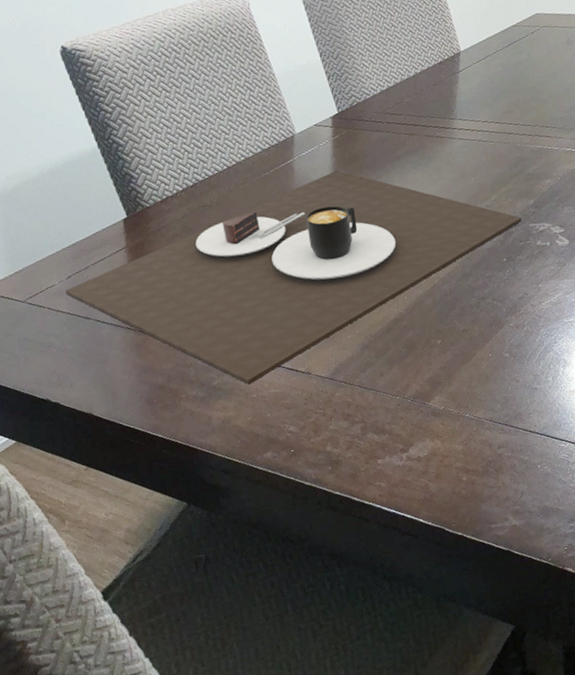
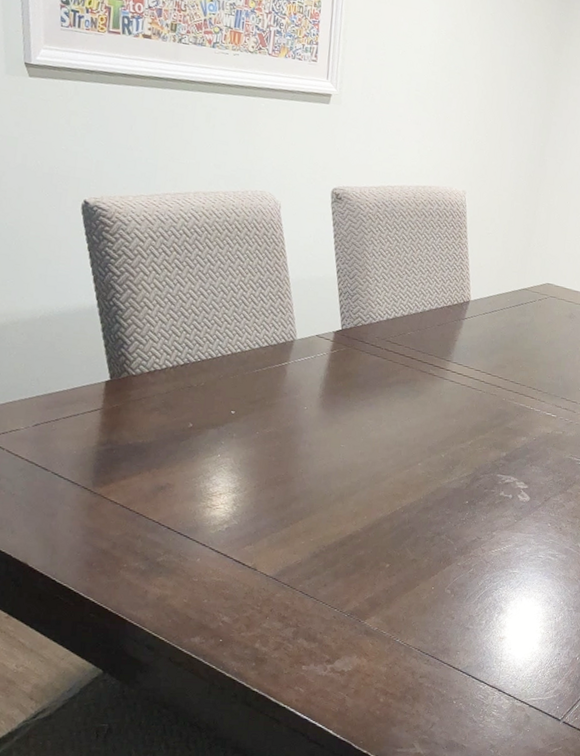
place setting: present [65,170,522,385] -> none [29,383,491,568]

